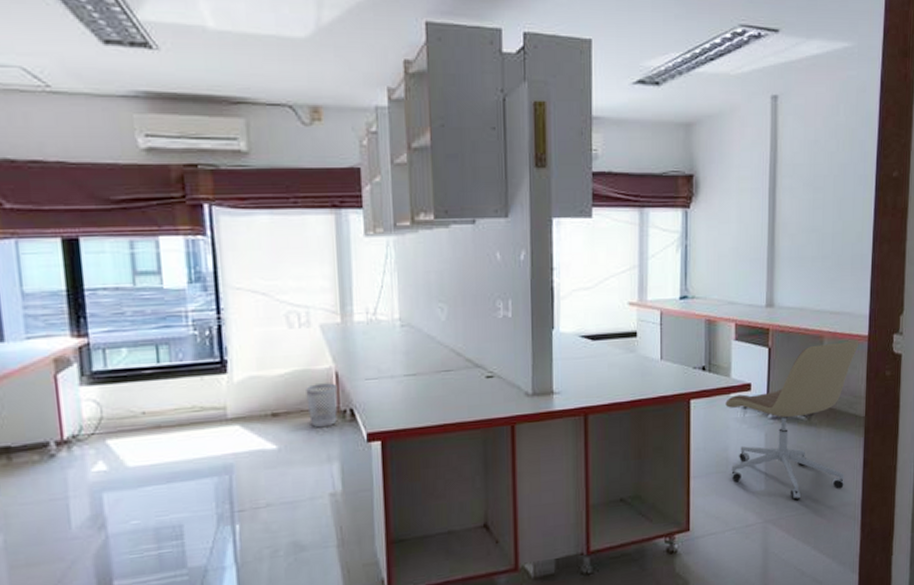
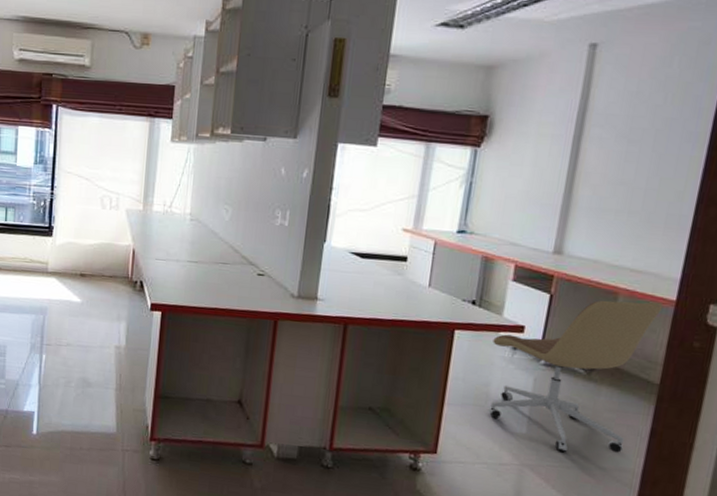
wastebasket: present [306,383,338,428] -> none [108,256,133,292]

